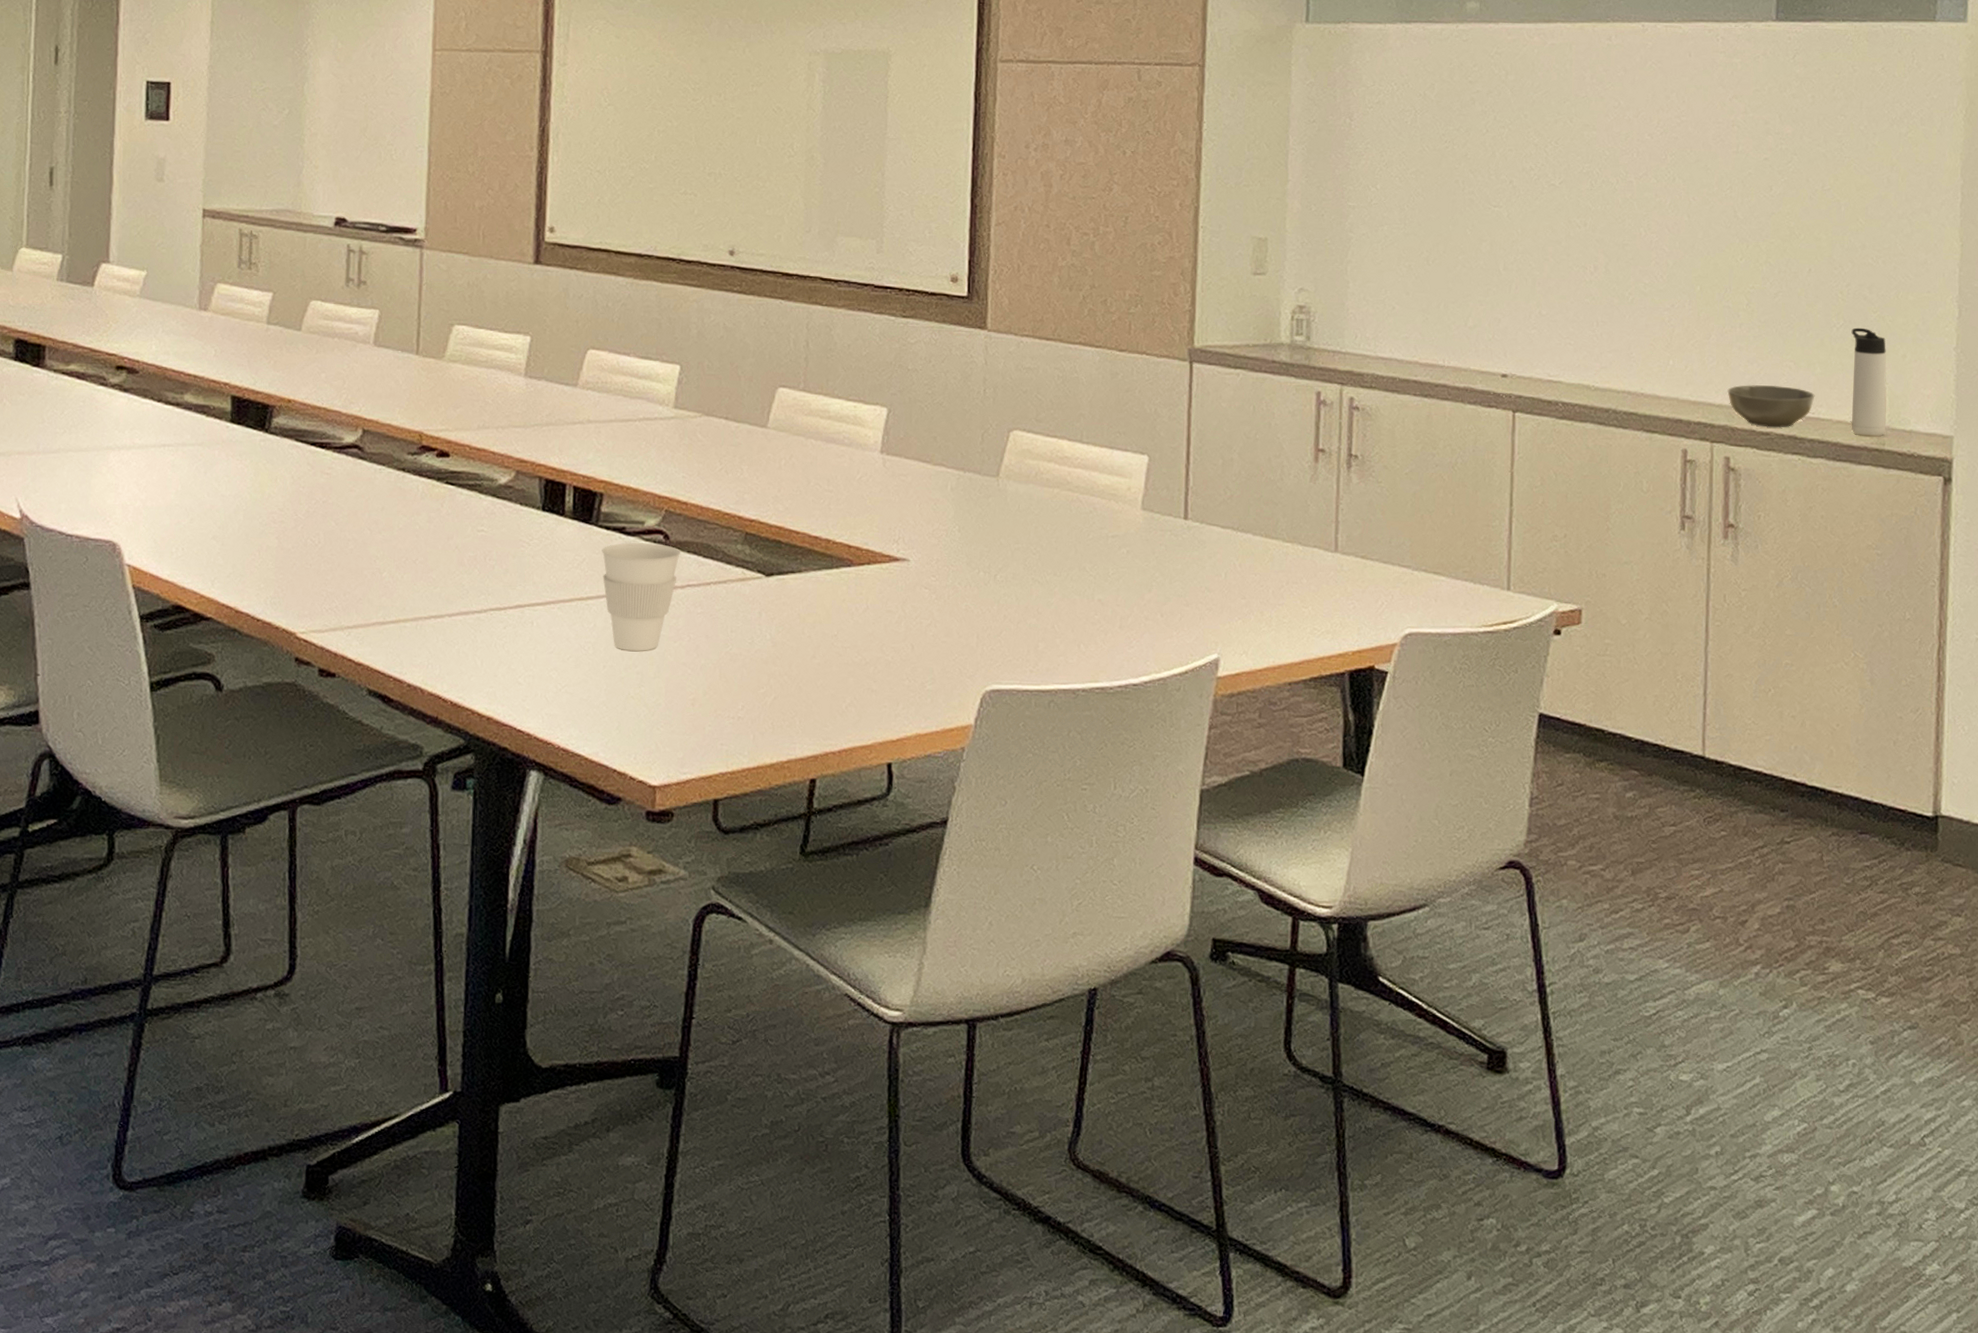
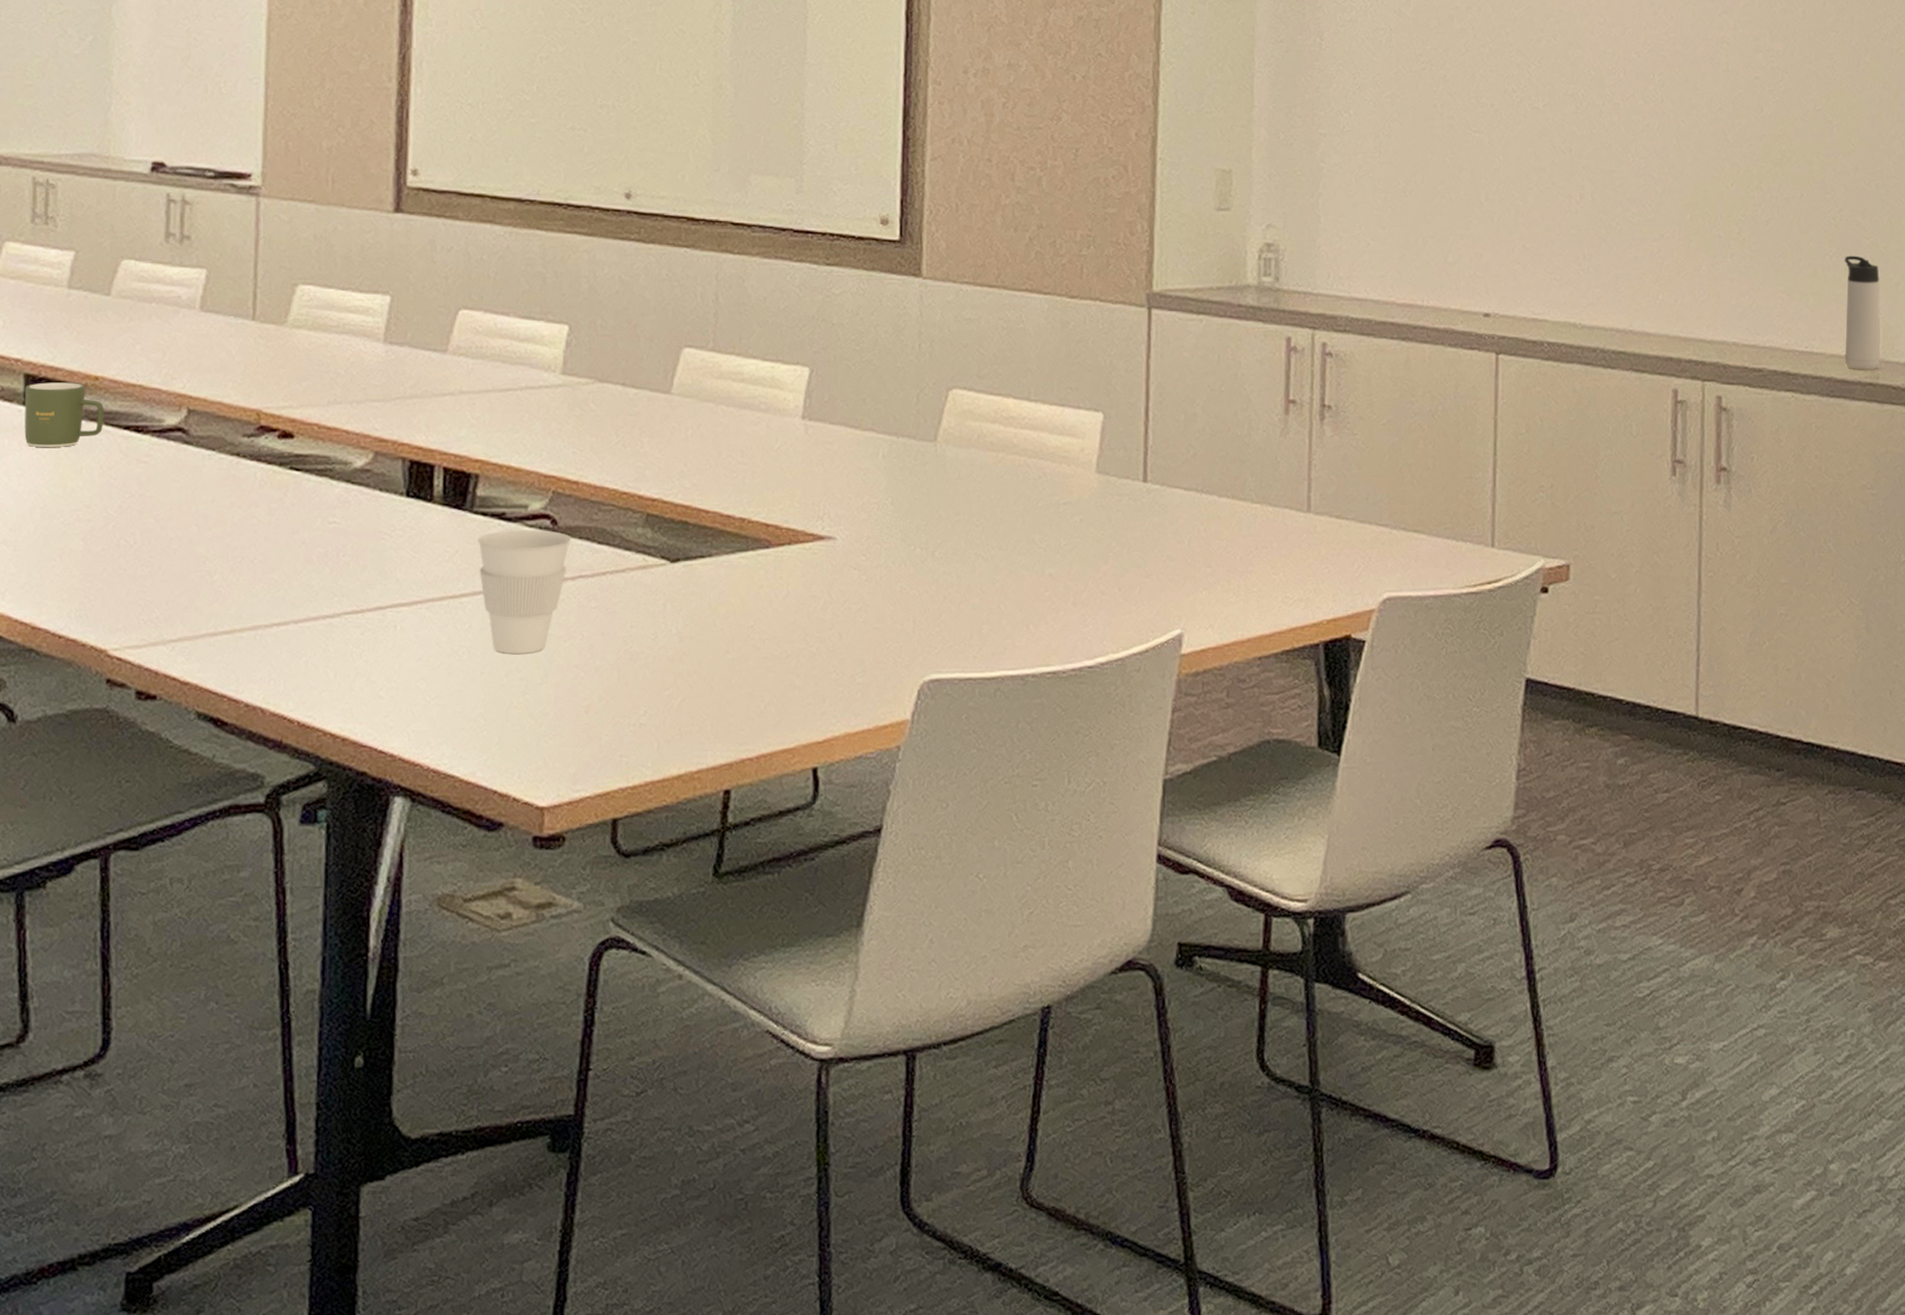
mug: none [231,403,295,459] -> present [24,382,103,447]
bowl: present [1727,385,1815,428] -> none [1718,319,1808,364]

